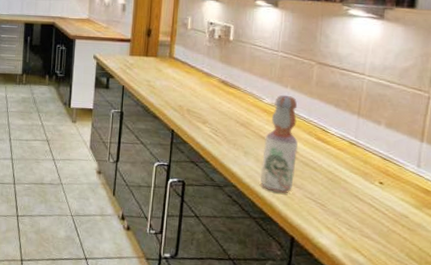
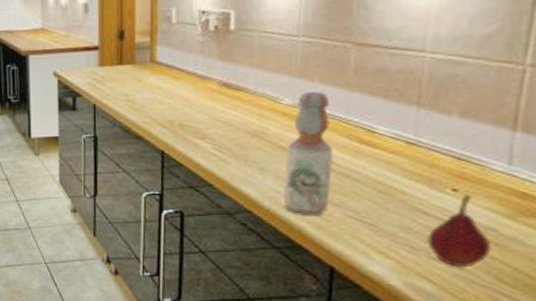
fruit: none [361,187,405,245] -> present [428,194,492,268]

